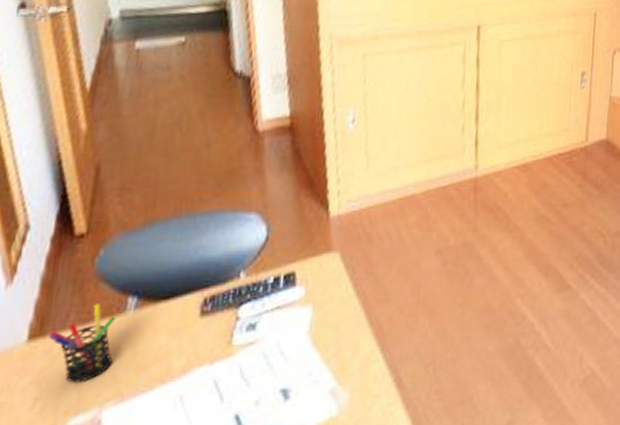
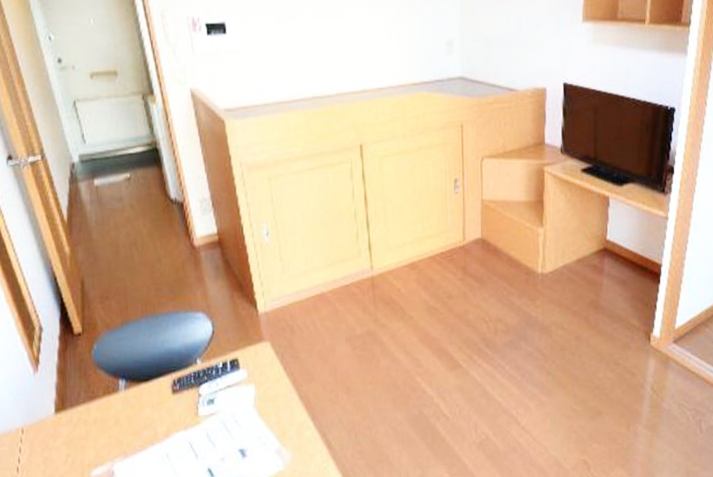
pen holder: present [49,304,116,383] -> none [69,385,115,444]

